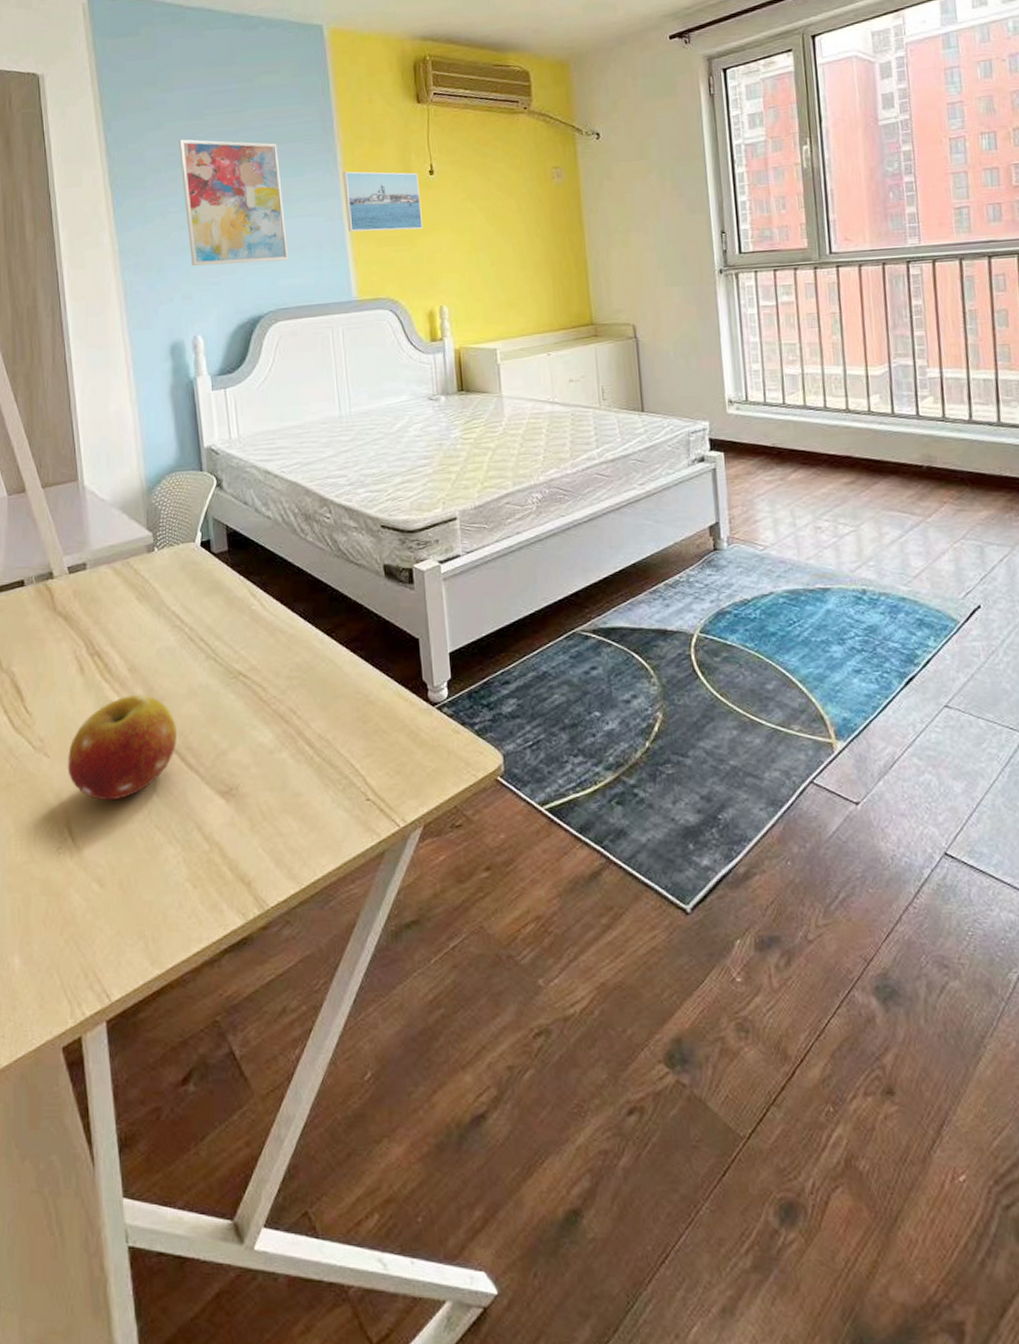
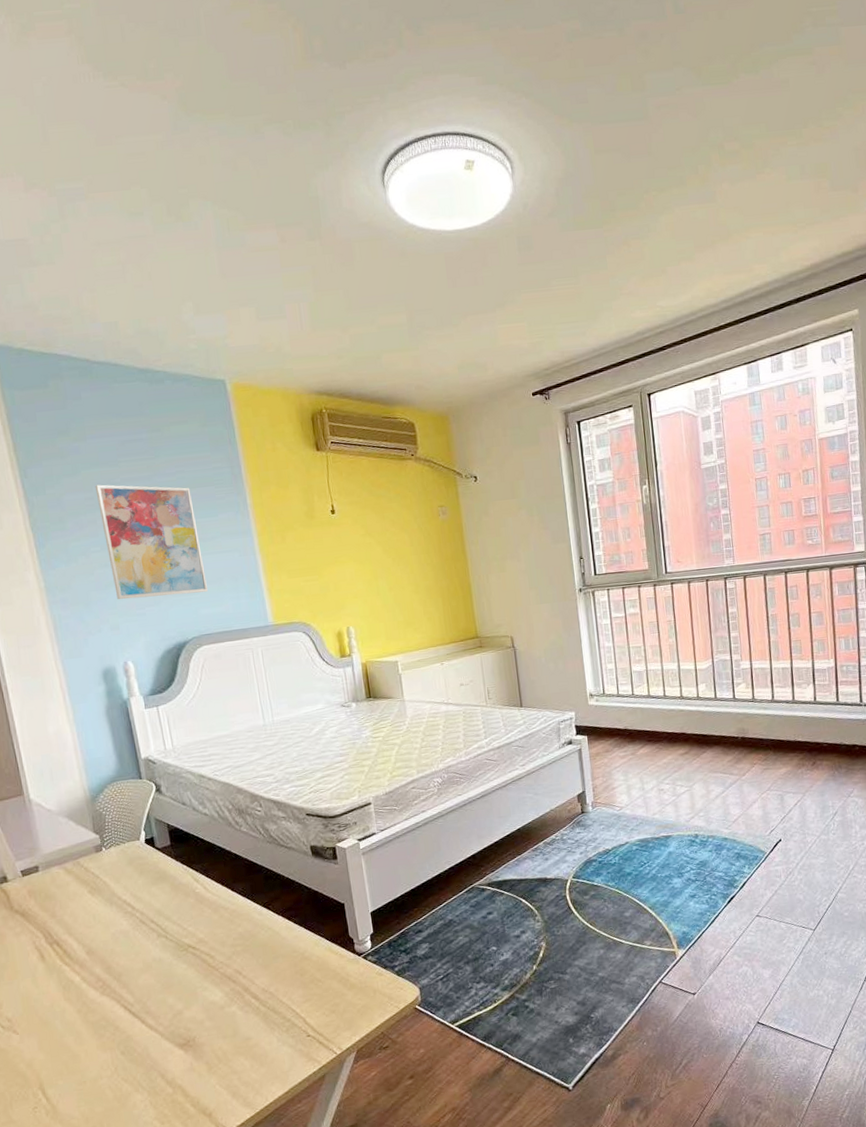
fruit: present [67,694,178,801] -> none [35,972,137,1064]
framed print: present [343,171,423,232] -> none [253,512,328,566]

